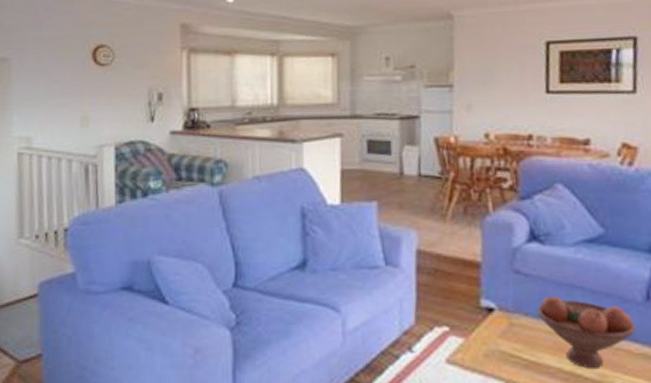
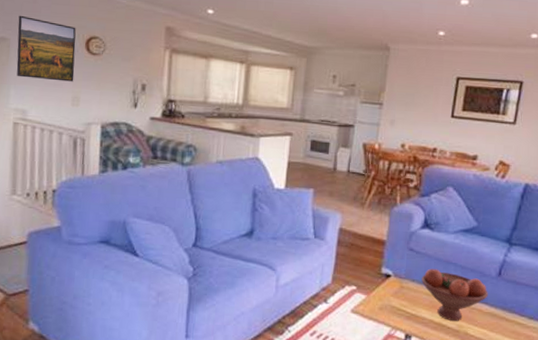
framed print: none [18,31,82,101] -> present [16,15,76,82]

